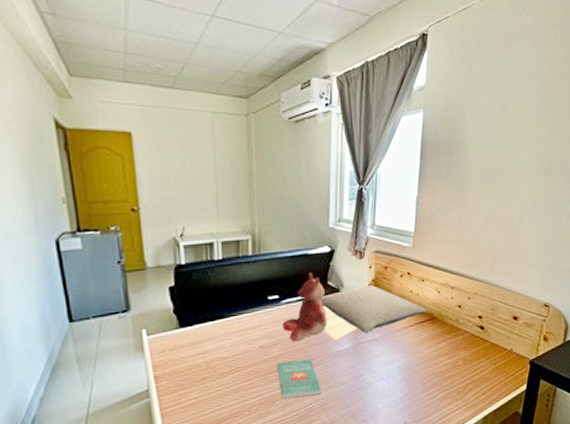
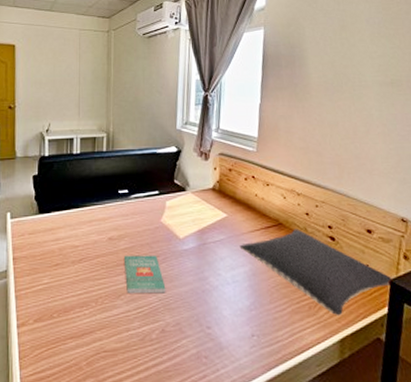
teddy bear: present [282,272,328,342] -> none [131,170,173,237]
pillow: present [319,285,427,333] -> none [166,187,273,233]
pillow: none [394,321,533,397] -> present [239,229,394,316]

